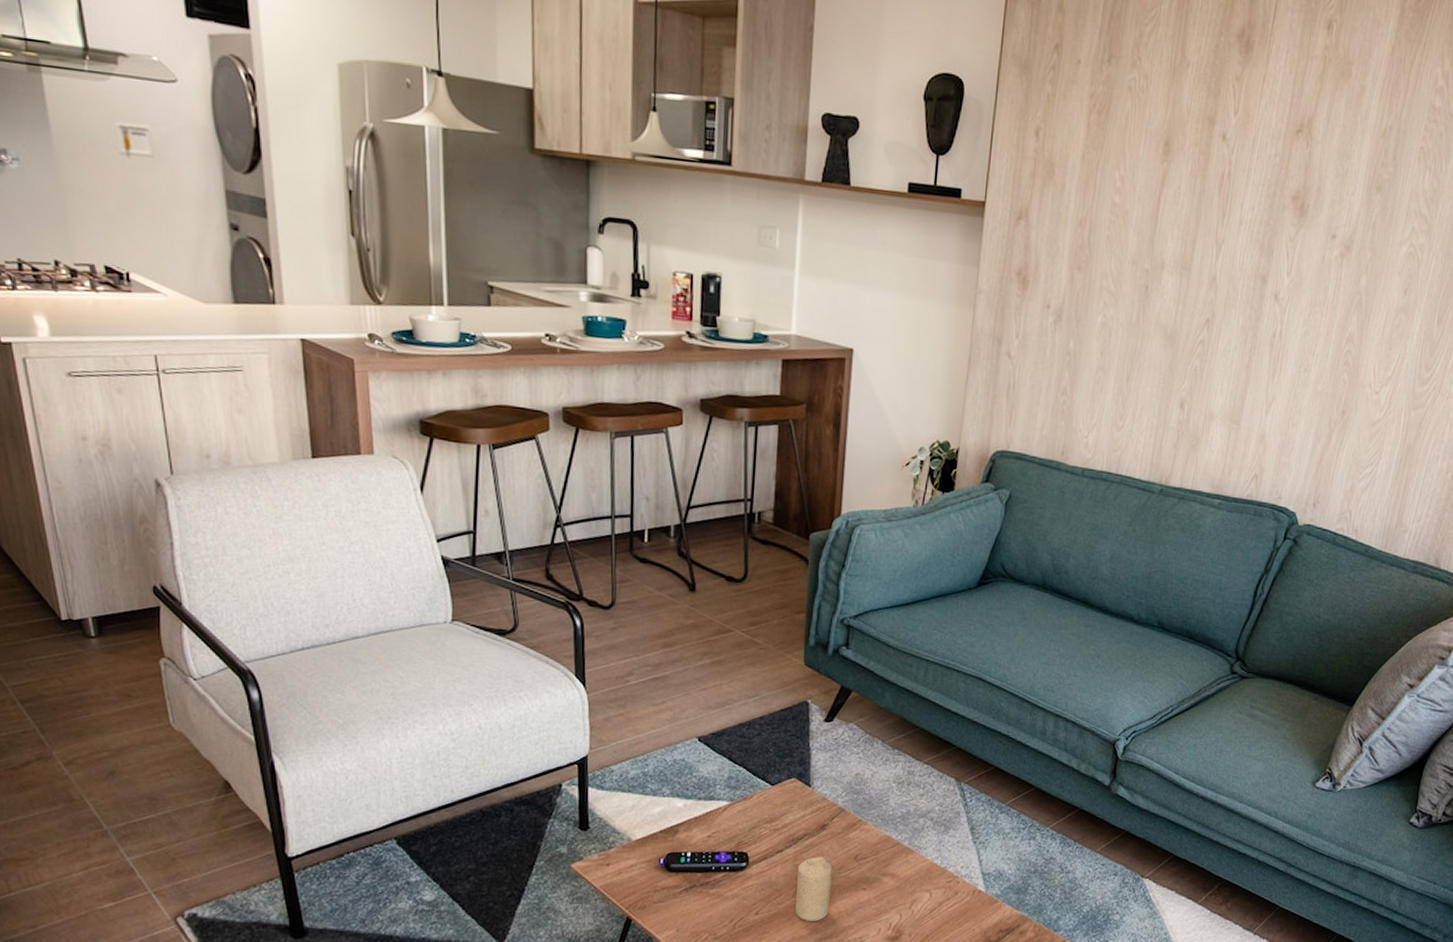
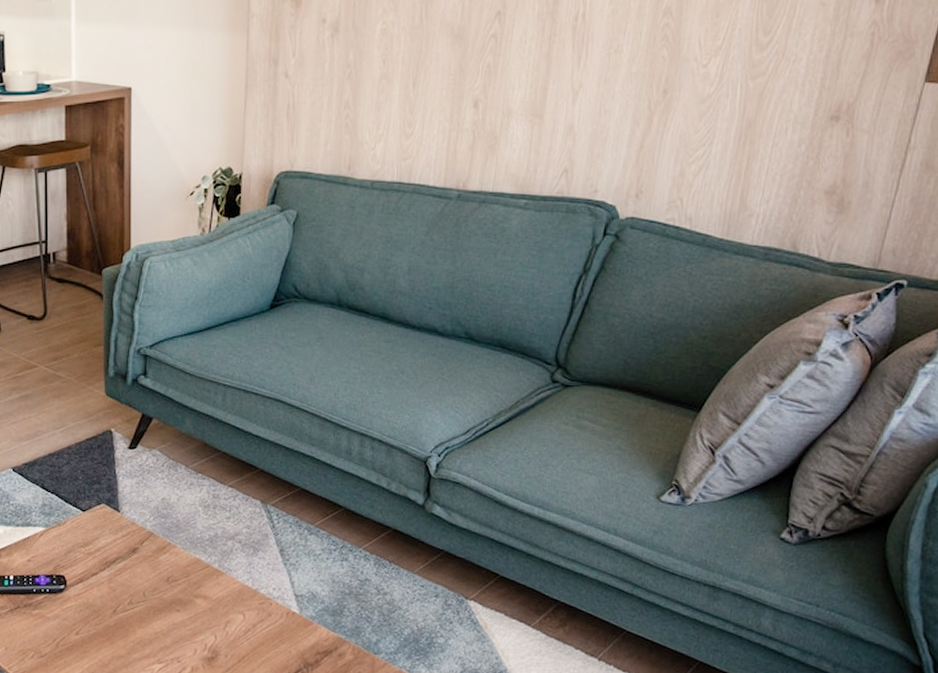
candle: present [795,857,833,921] -> none [112,579,146,641]

